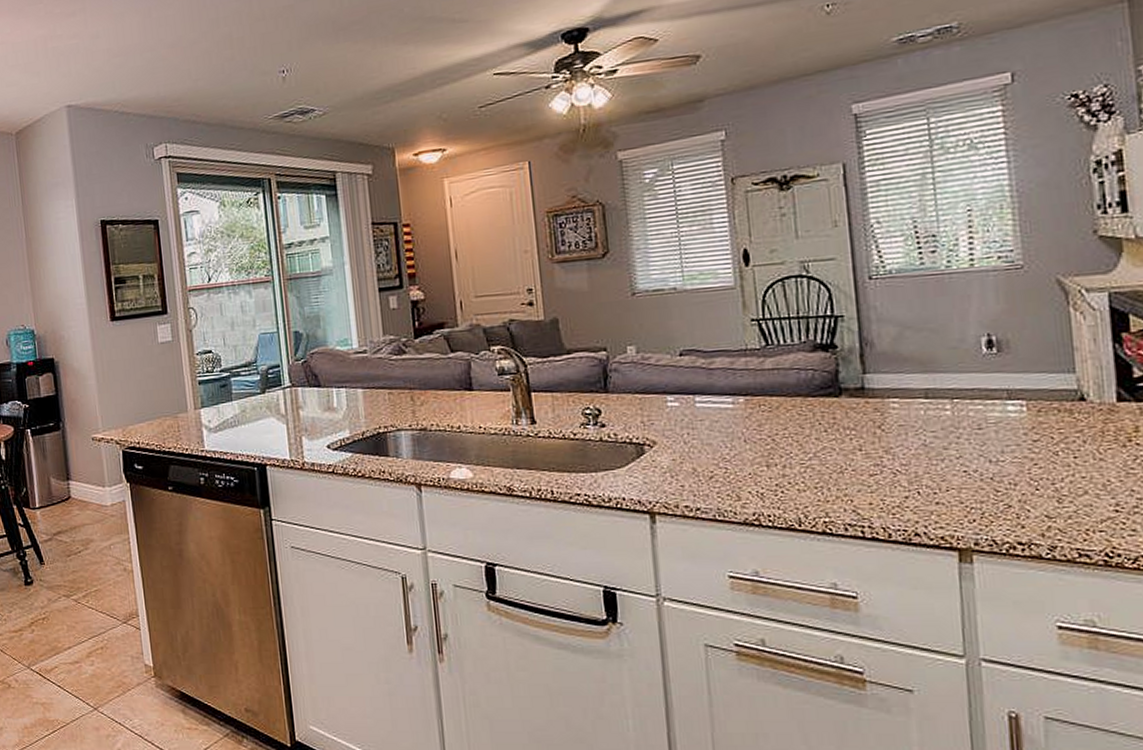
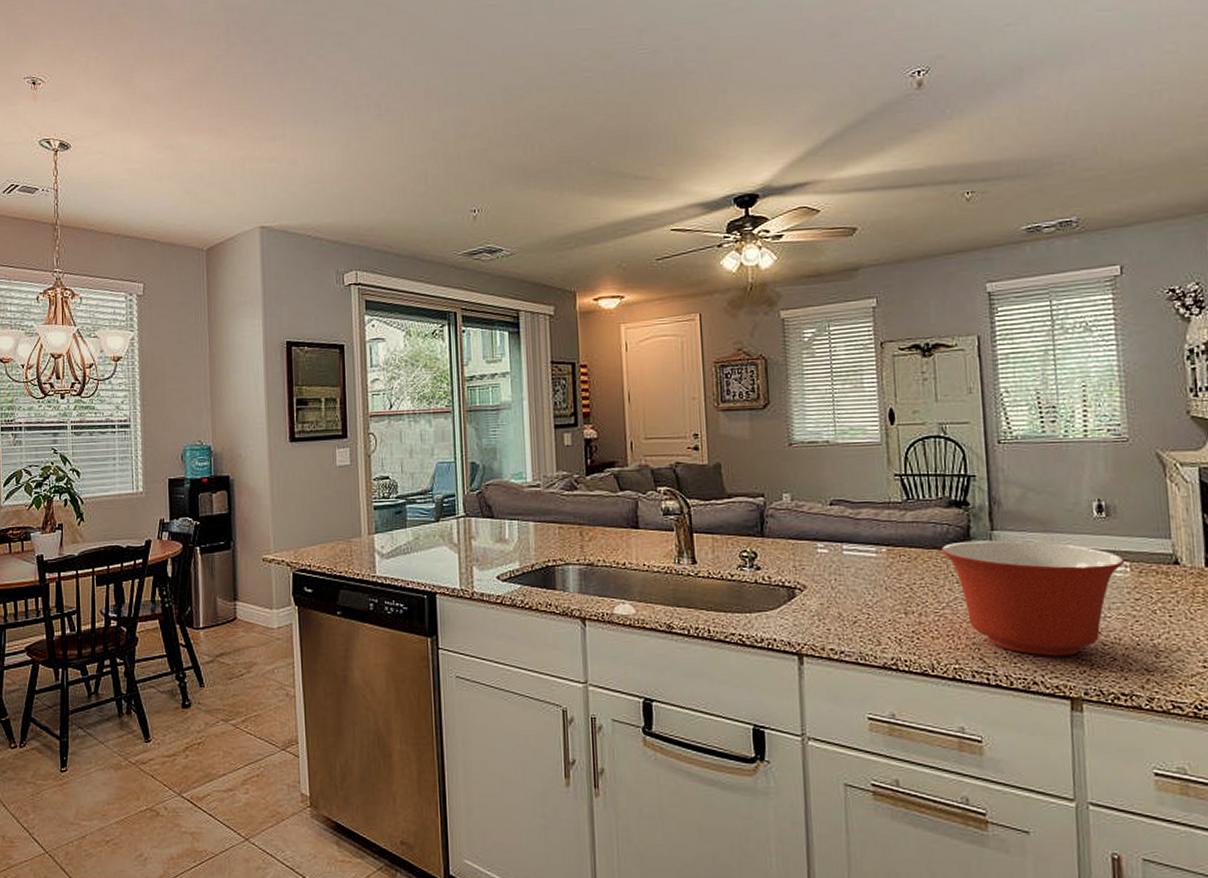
mixing bowl: none [805,383,1020,506] -> present [940,540,1124,656]

